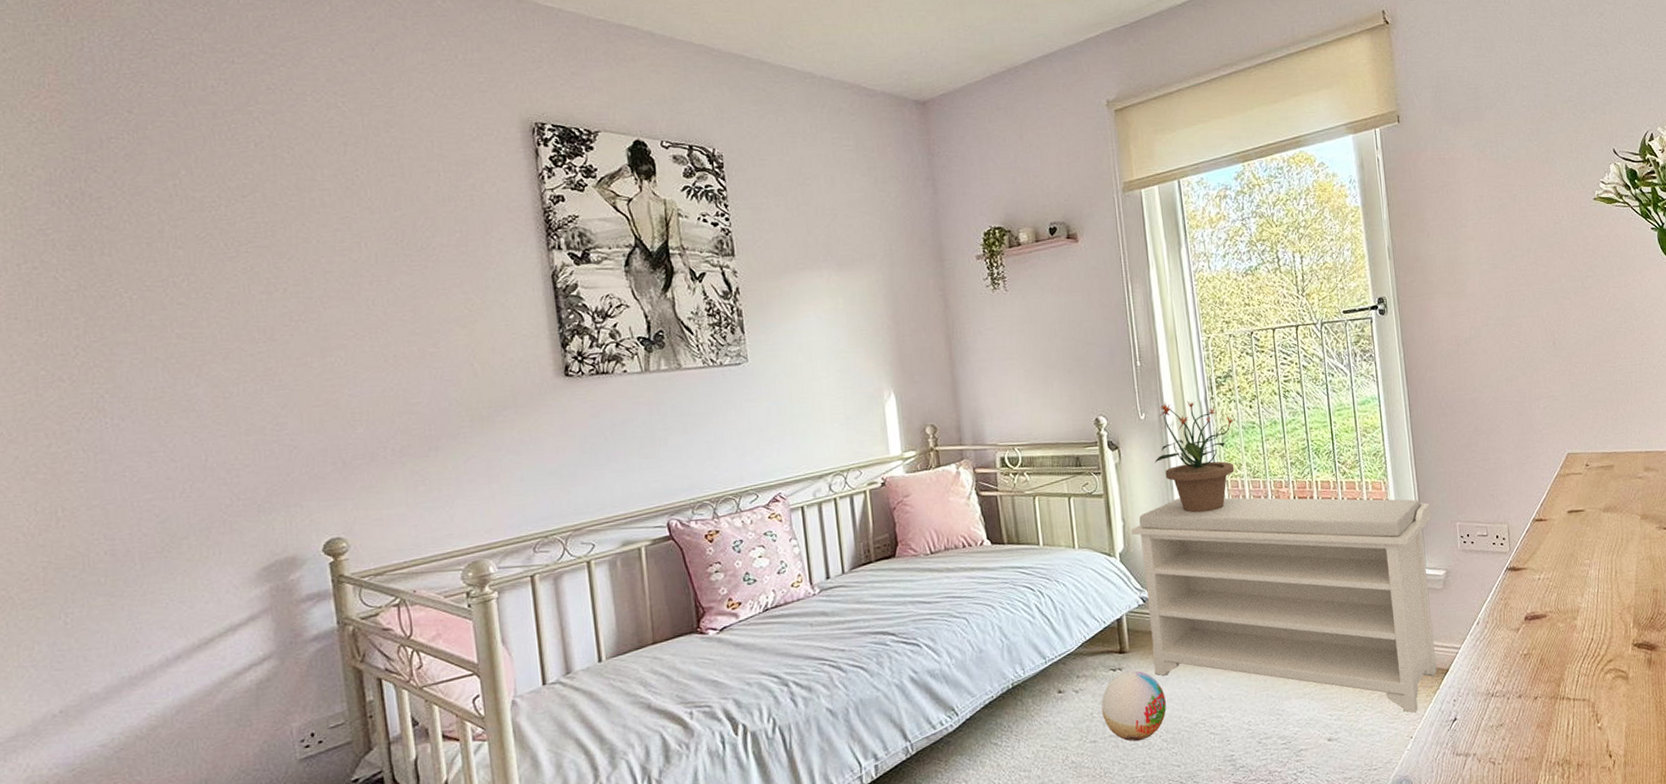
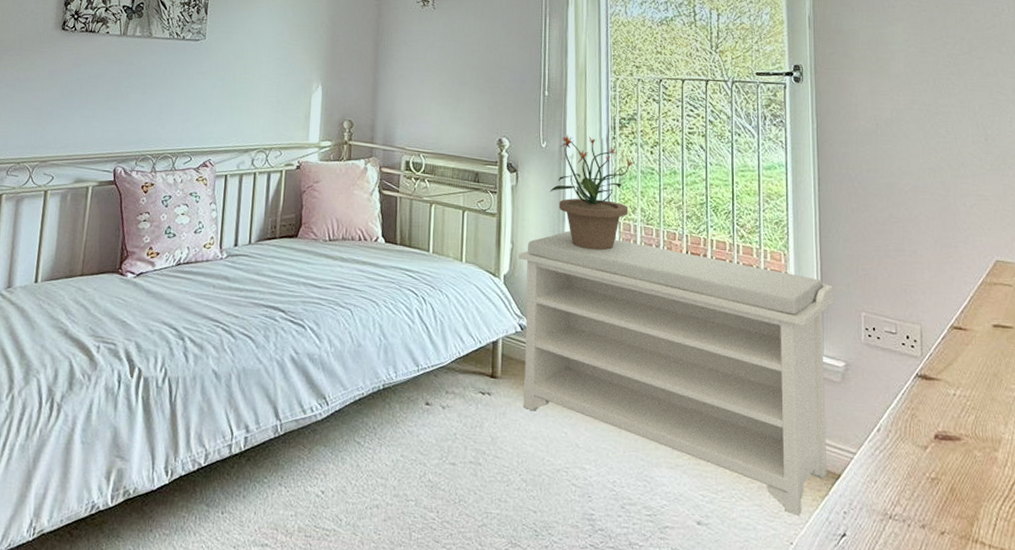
ball: present [1101,670,1166,742] -> none [465,397,531,475]

